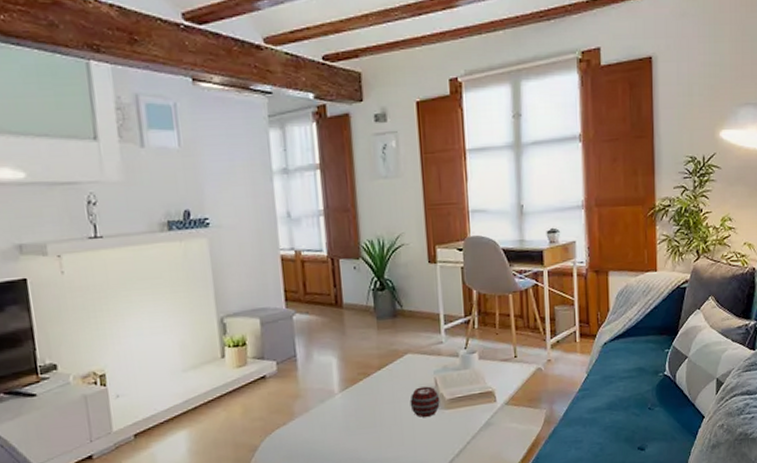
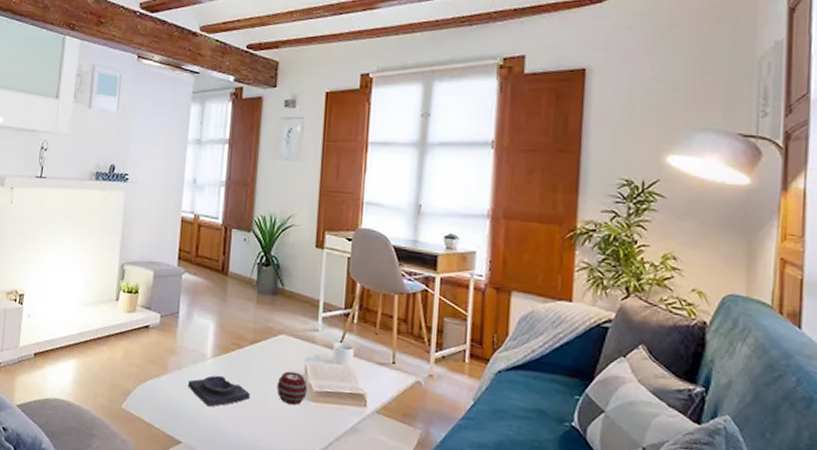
decorative bowl: none [318,407,385,440] -> present [187,375,250,407]

